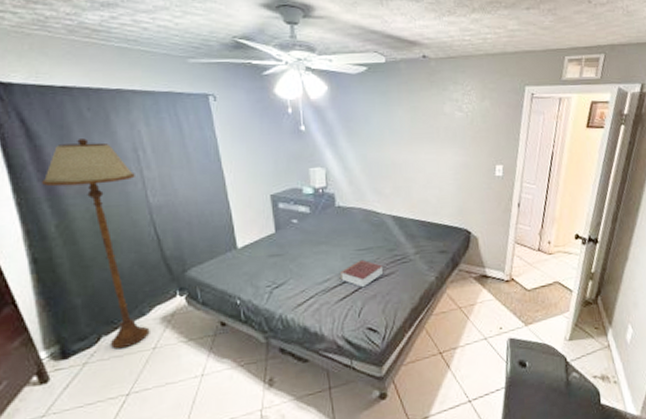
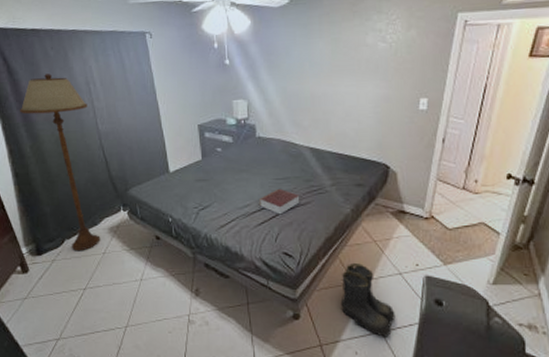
boots: none [429,331,483,407] -> present [342,262,396,337]

